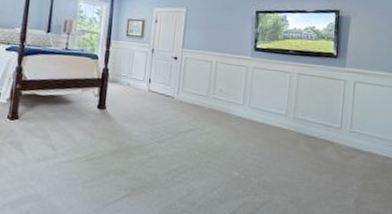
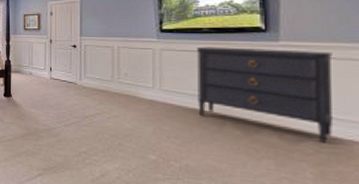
dresser: none [278,67,381,160] -> present [197,46,334,144]

